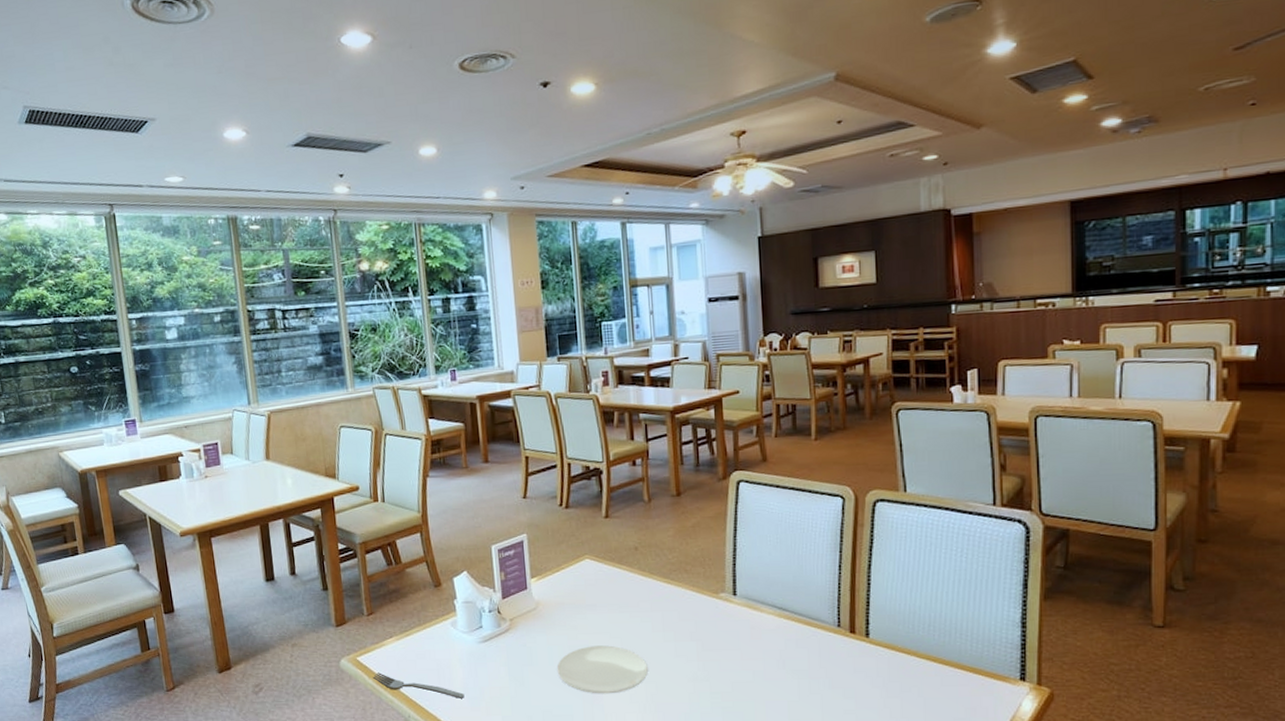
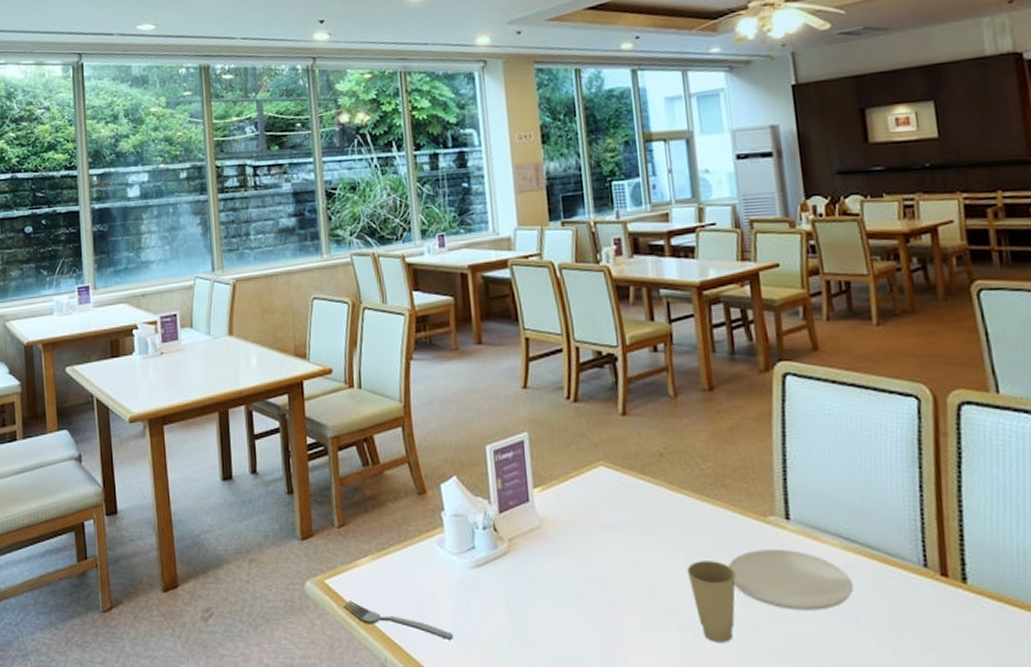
plate: present [557,645,648,694] -> none [566,578,682,643]
cup: none [653,629,692,690] -> present [687,561,736,643]
plate: none [686,618,783,663] -> present [727,550,854,610]

